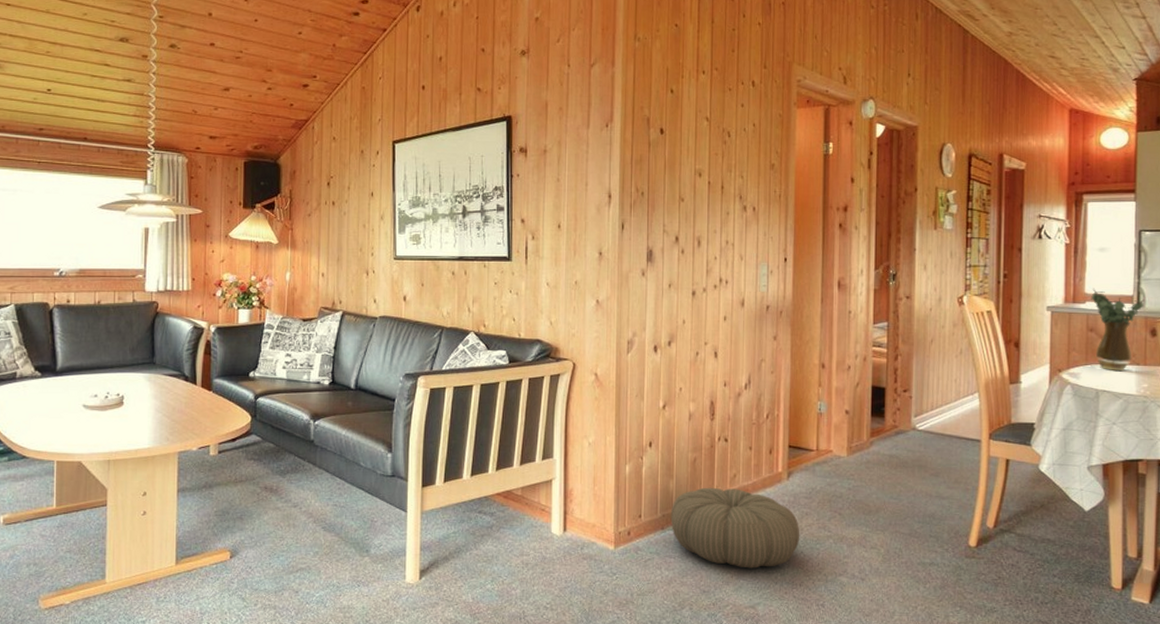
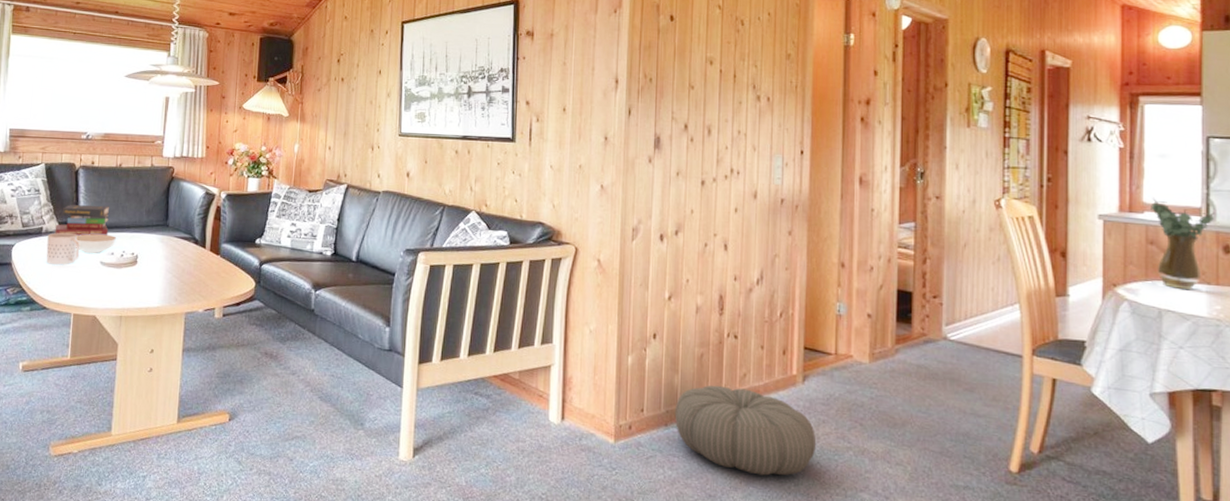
mug: none [22,376,60,412] -> present [45,232,81,266]
books: none [30,346,90,380] -> present [54,205,109,237]
bowl: none [55,377,99,398] -> present [76,234,116,254]

